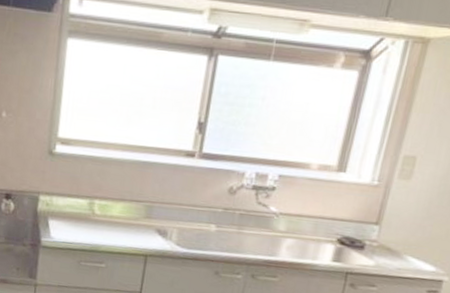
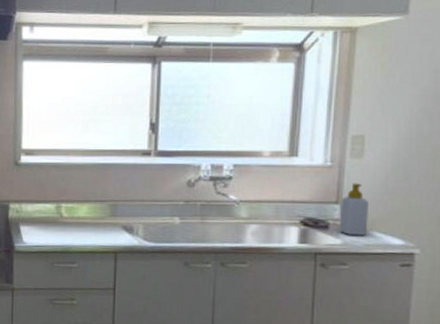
soap bottle: none [374,205,408,259] -> present [339,183,368,236]

